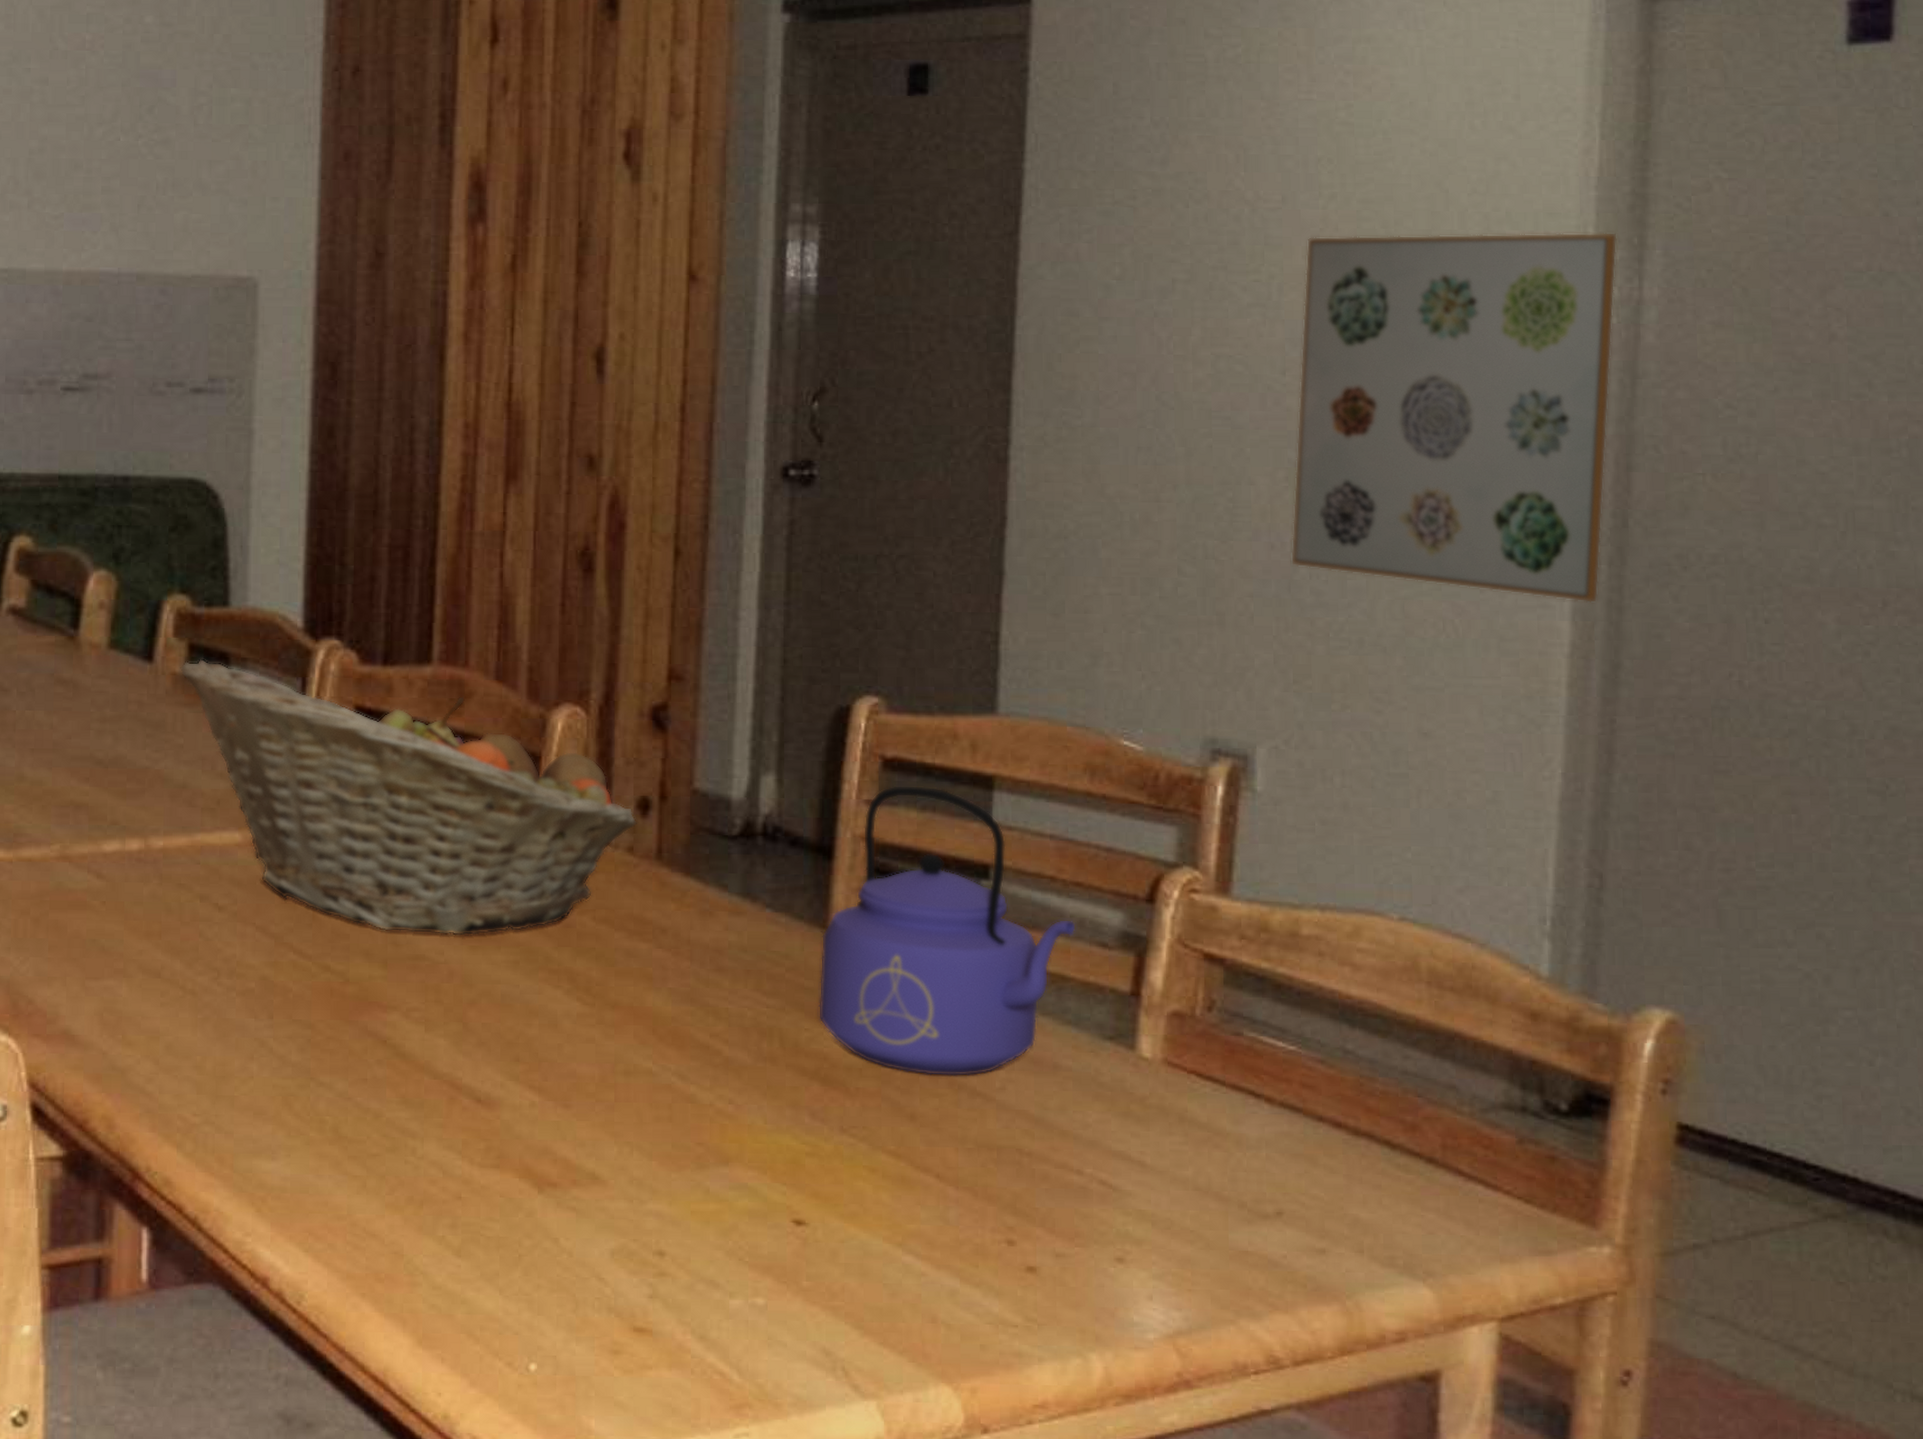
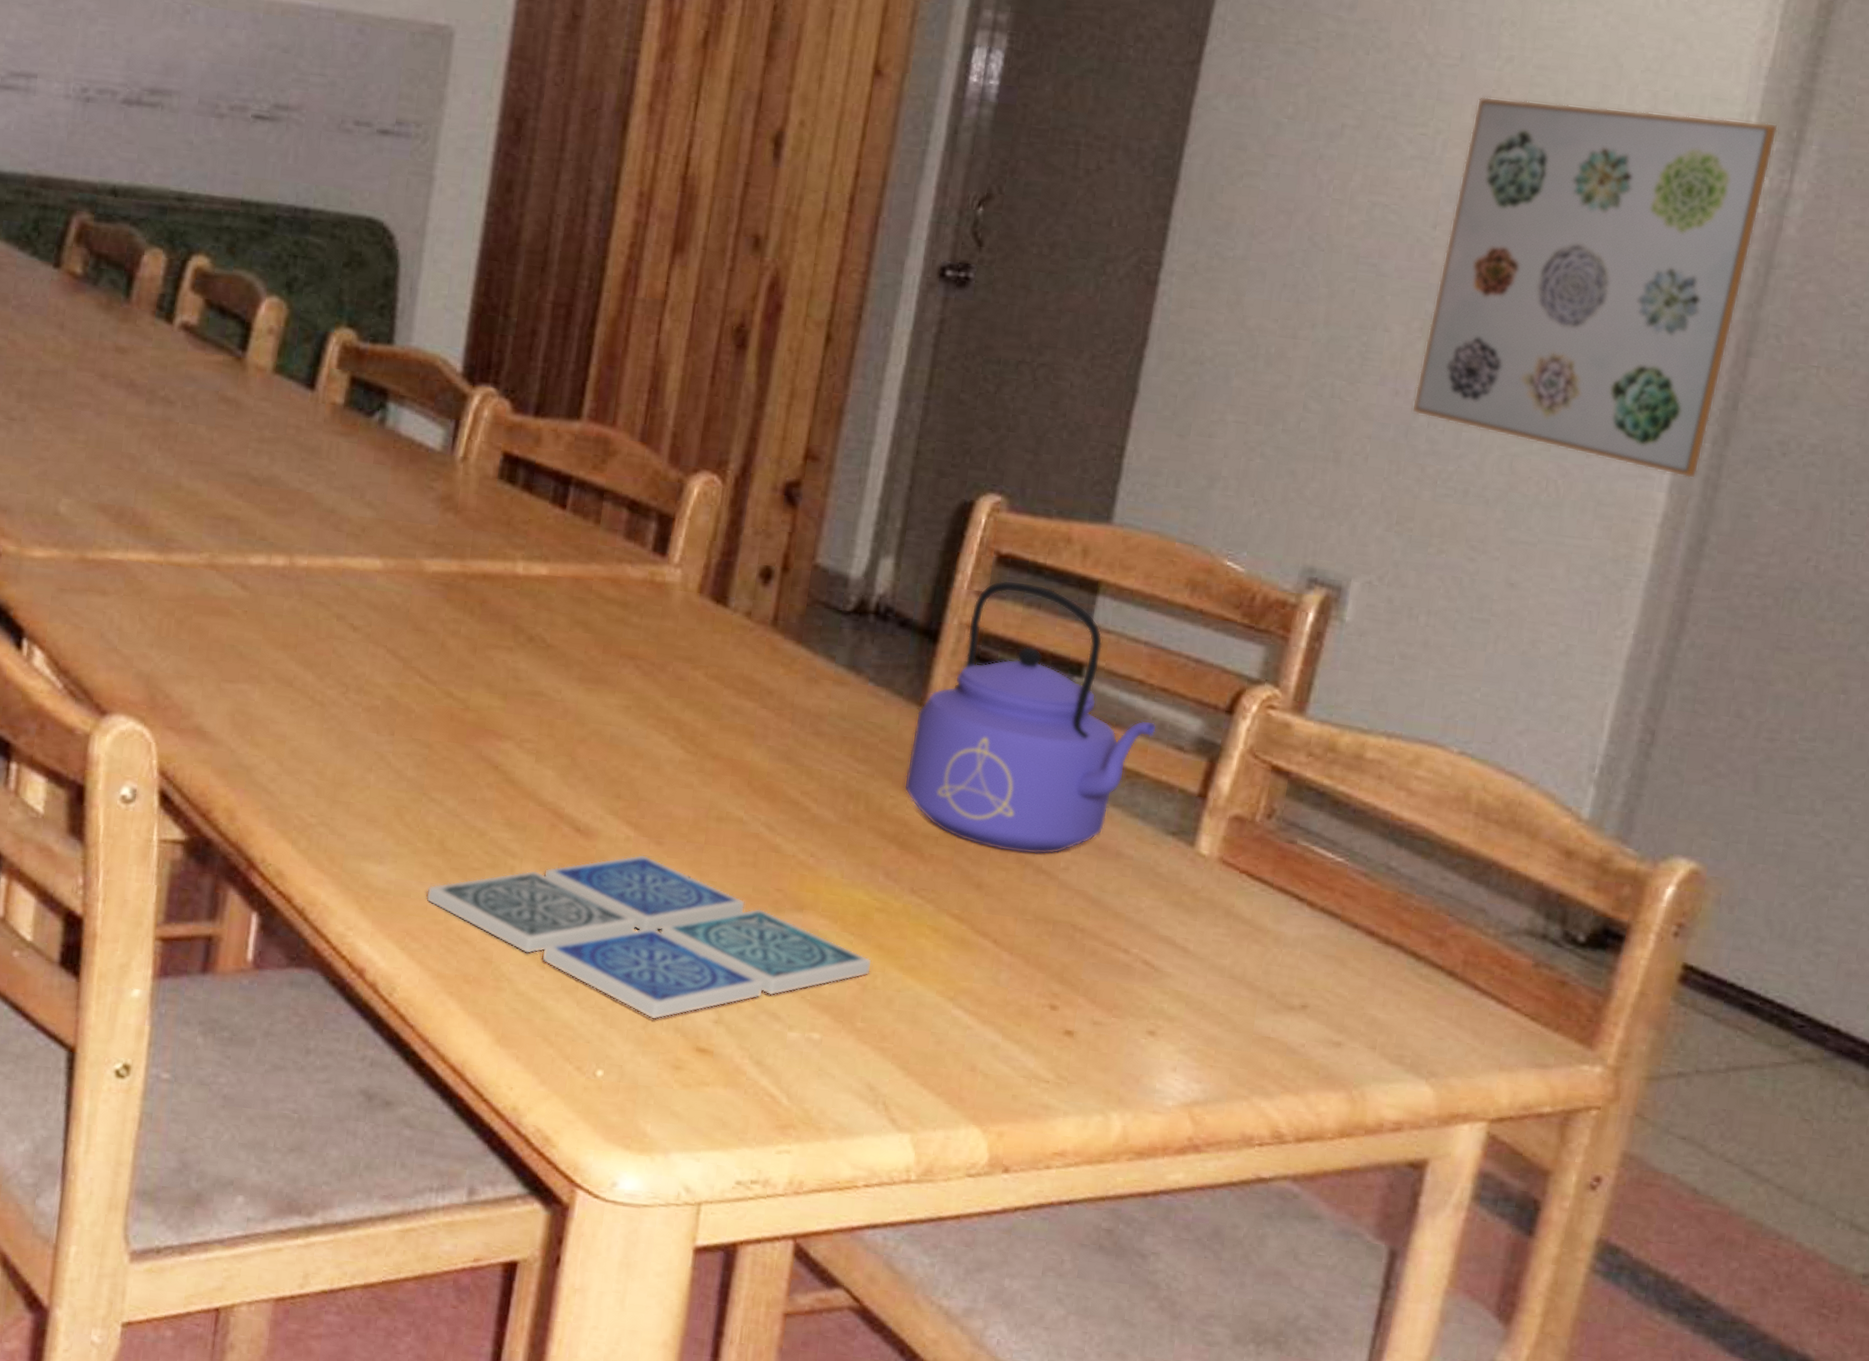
fruit basket: present [180,659,637,936] -> none [340,392,758,679]
drink coaster: none [326,1119,810,1301] -> present [426,854,873,1020]

